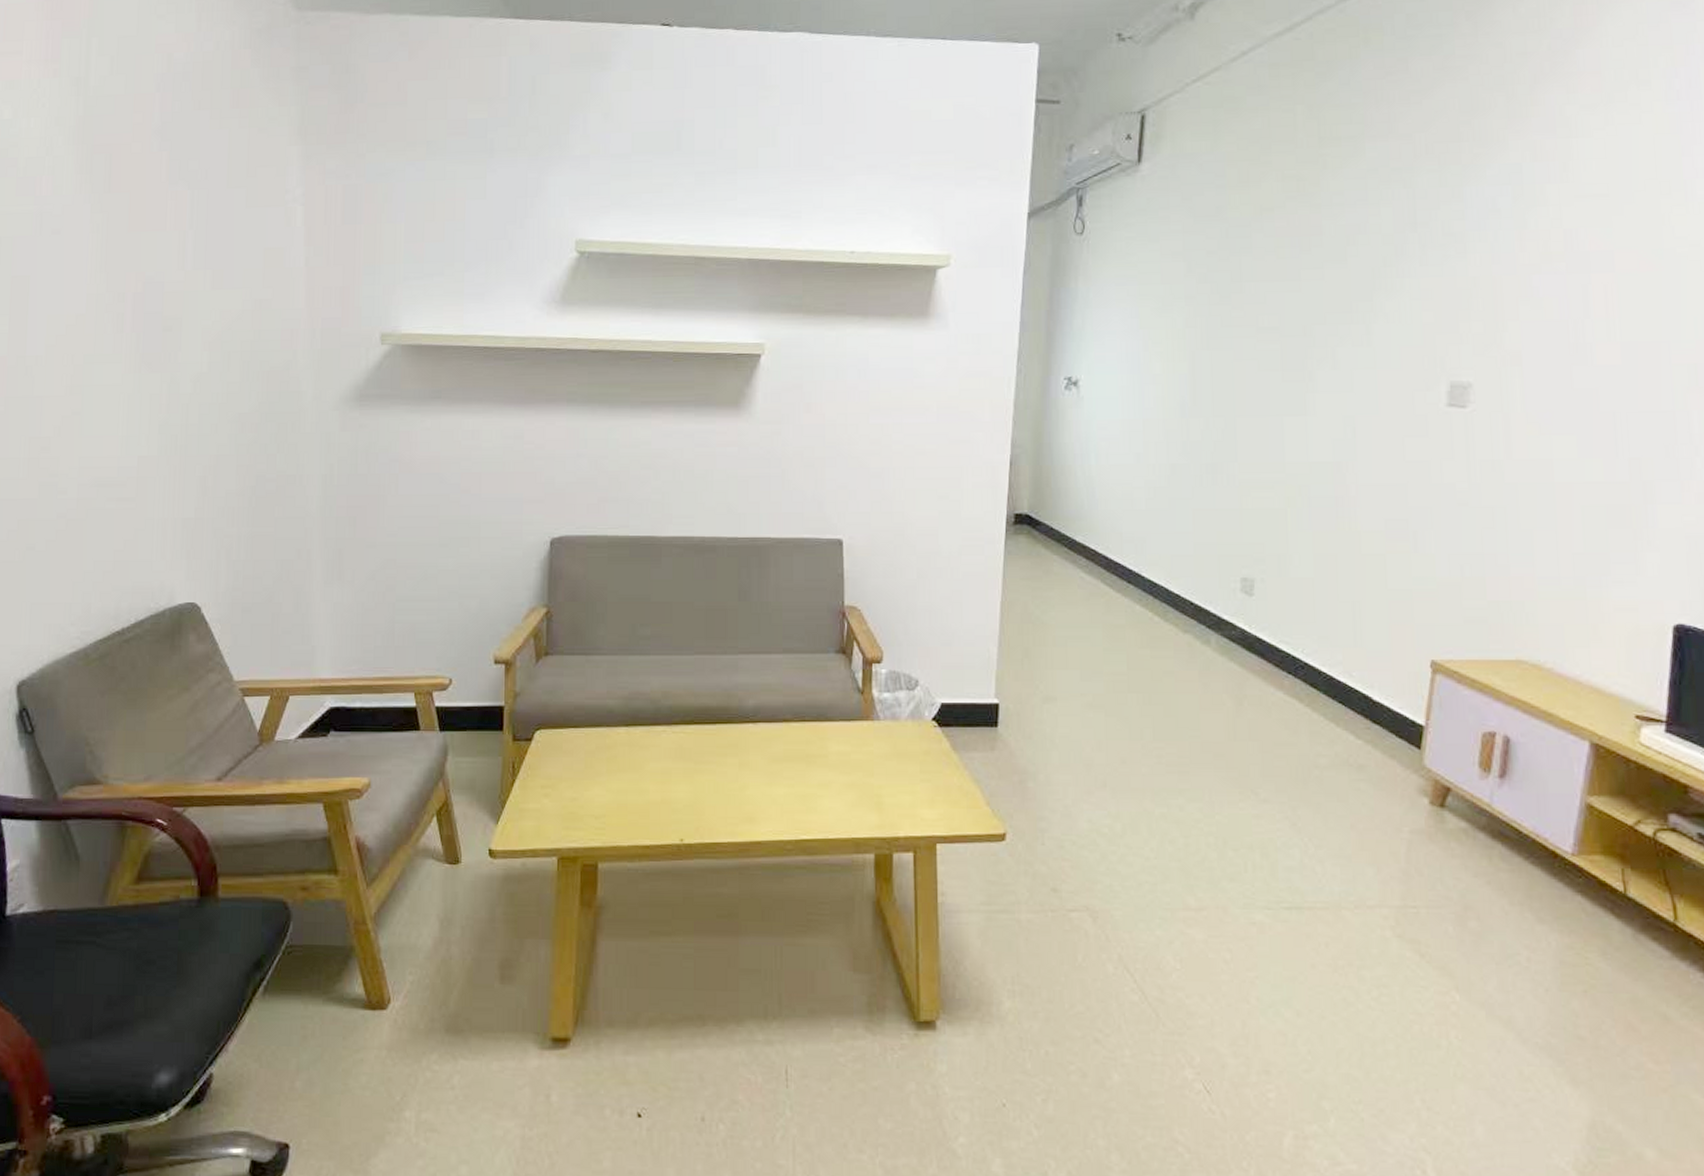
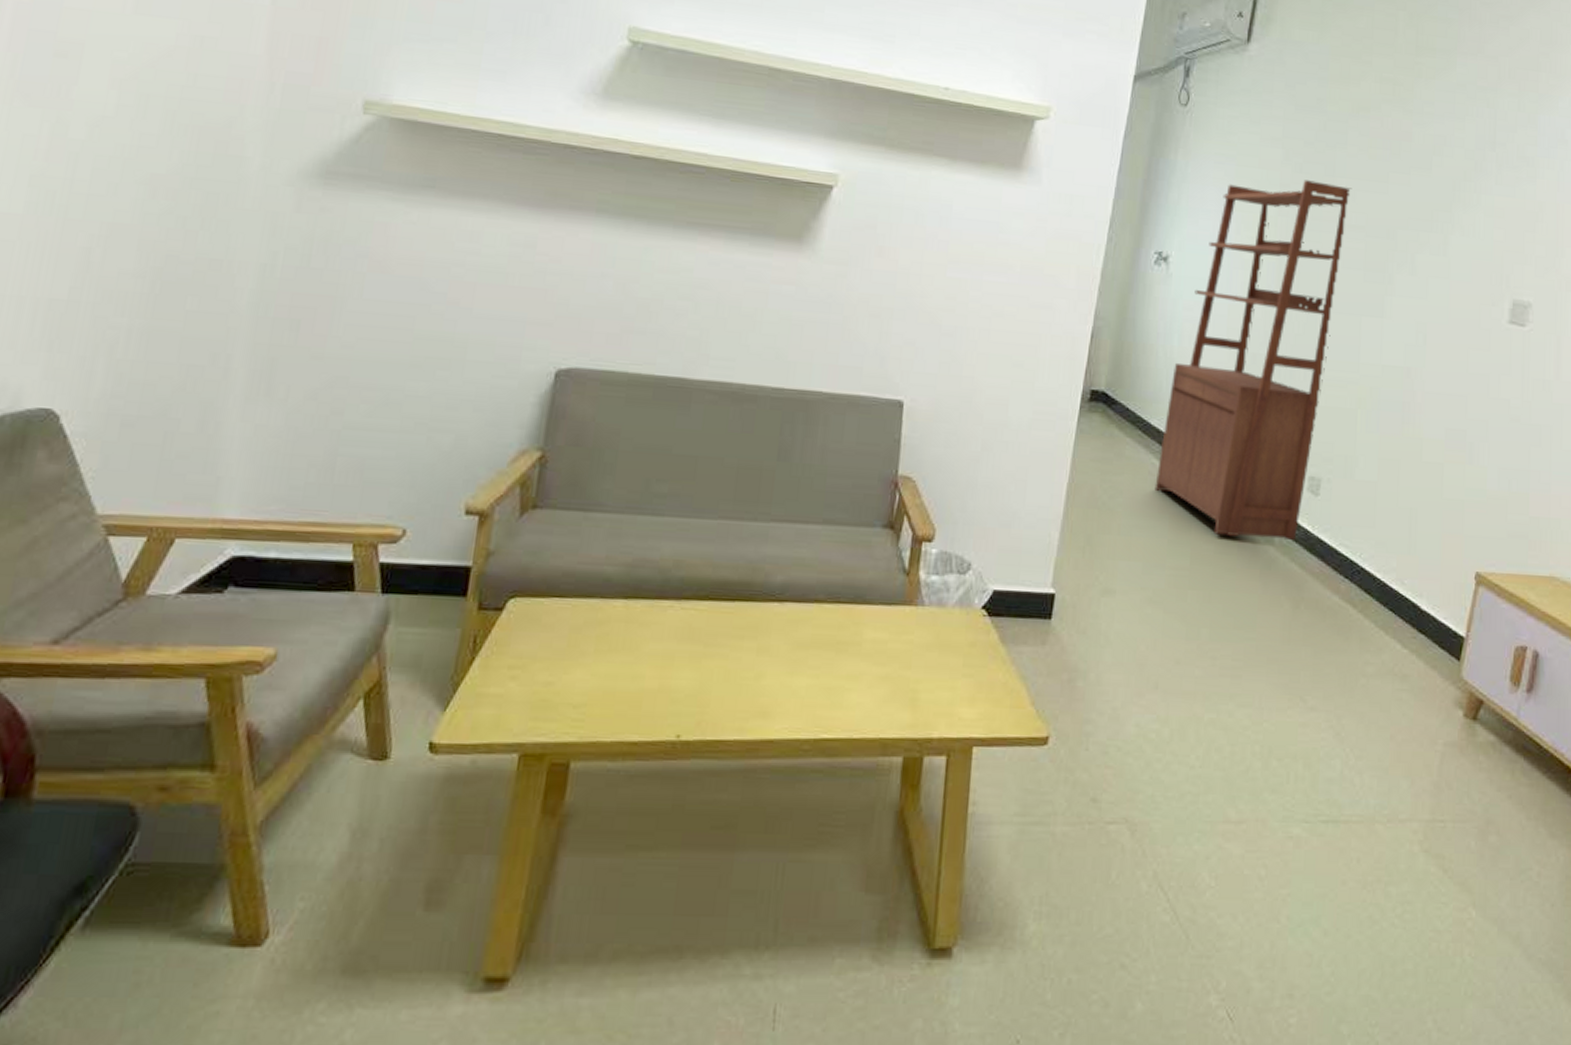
bookshelf: none [1085,289,1262,640] -> present [1154,180,1352,540]

